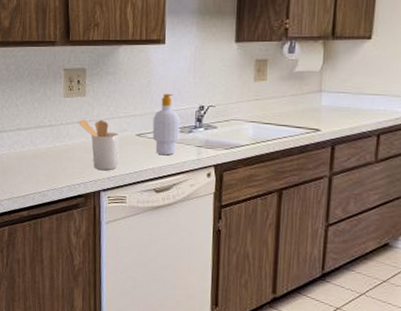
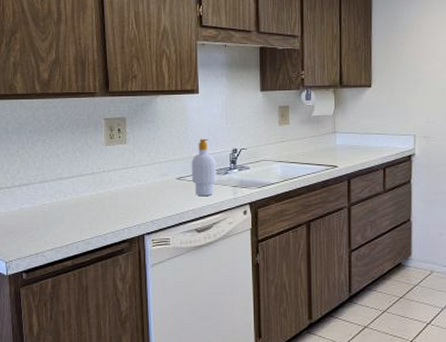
utensil holder: present [77,119,119,171] -> none [119,165,160,215]

